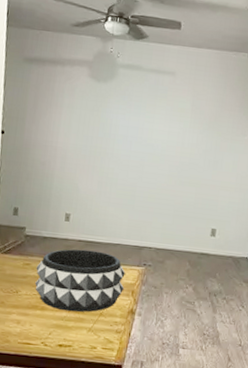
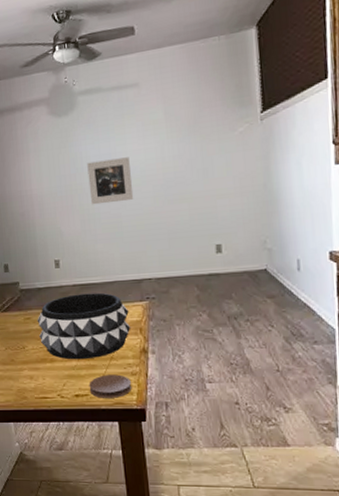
coaster: none [73,329,114,352] -> present [89,374,132,398]
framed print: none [111,130,154,174] -> present [87,157,134,205]

